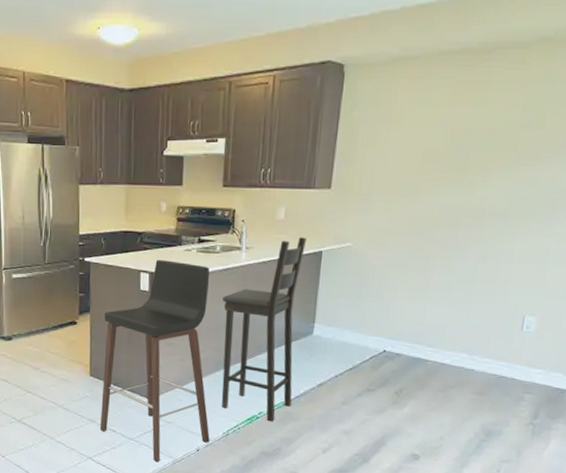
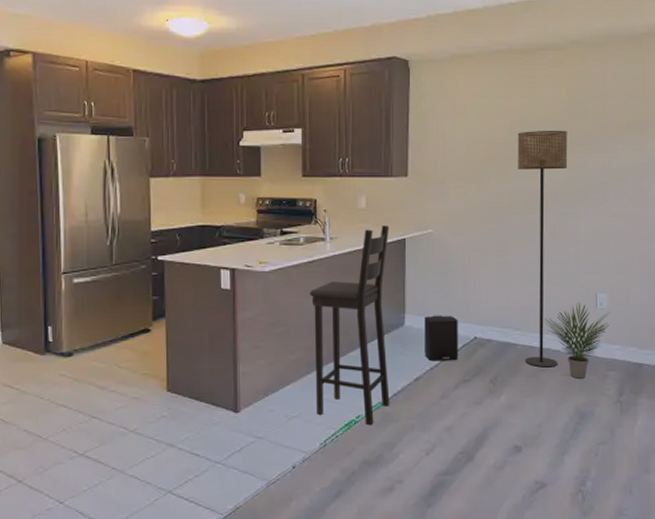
bar stool: present [100,259,210,463] -> none [181,254,306,488]
pedal bin: none [330,326,369,371] -> present [424,315,458,362]
floor lamp: none [434,140,518,385] -> present [517,130,568,368]
potted plant: none [460,324,537,399] -> present [544,303,610,379]

